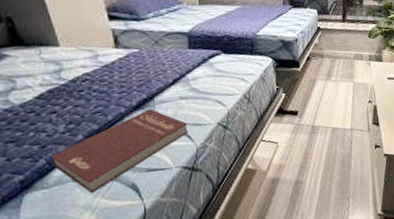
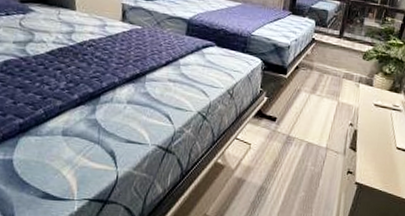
book: present [50,109,189,193] -> none [47,84,171,150]

